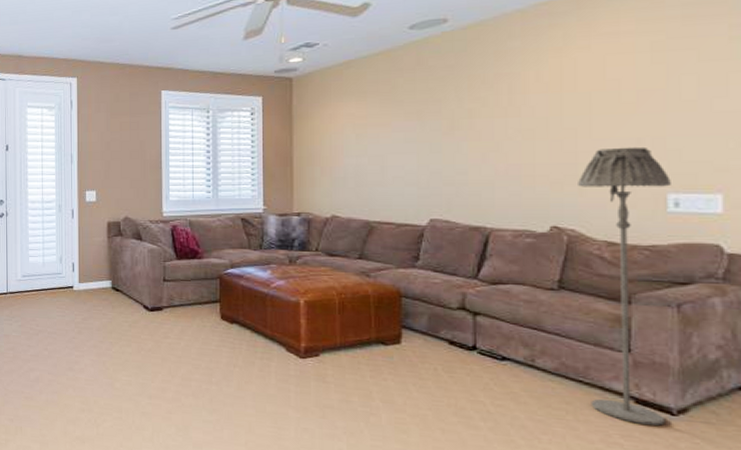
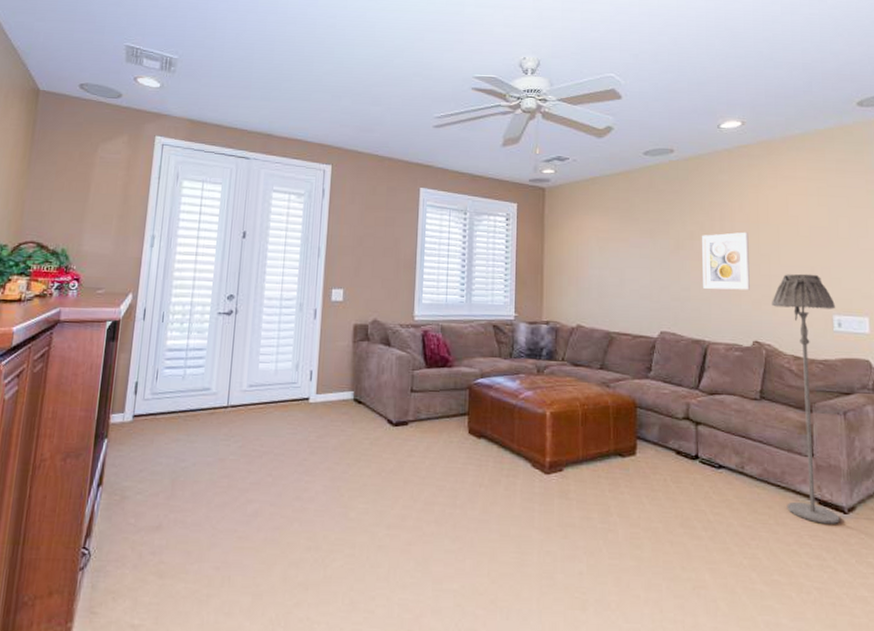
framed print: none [484,104,548,172] -> present [702,232,750,290]

